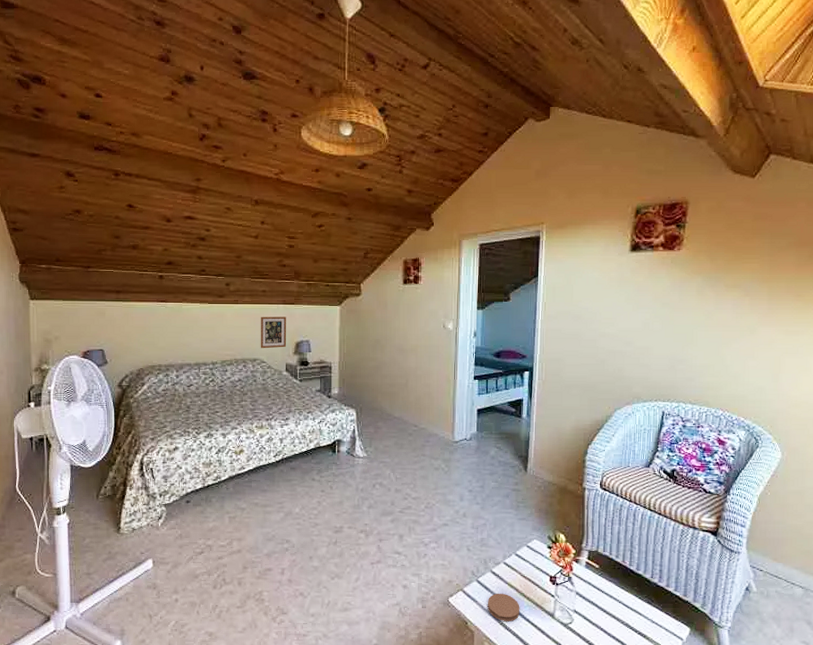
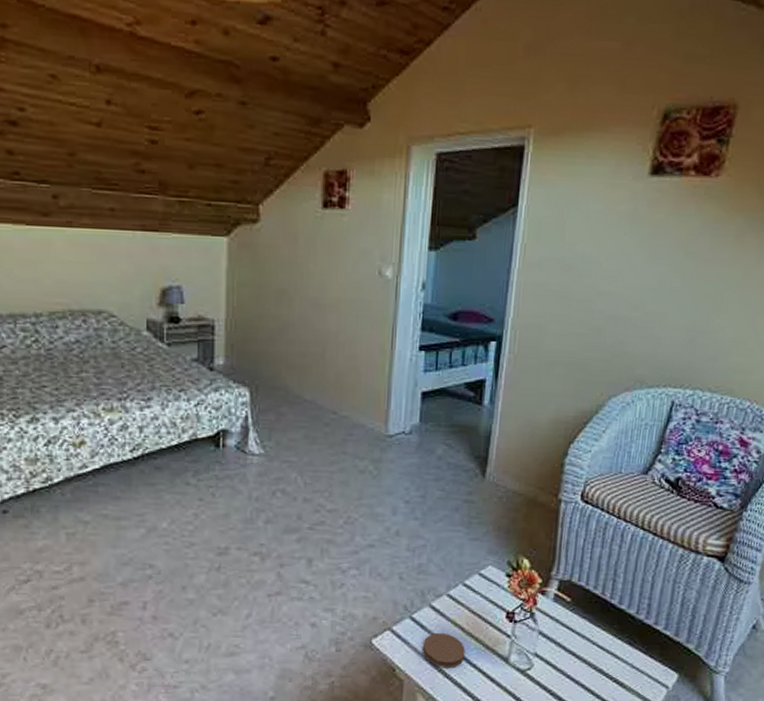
picture frame: present [260,316,287,349] -> none [107,248,148,297]

